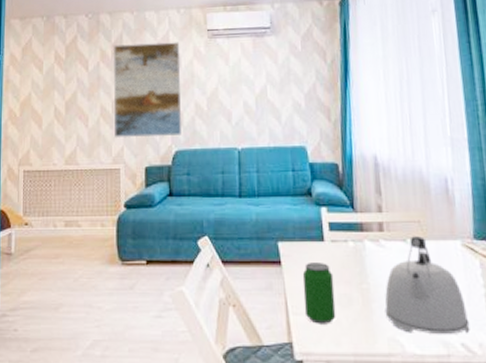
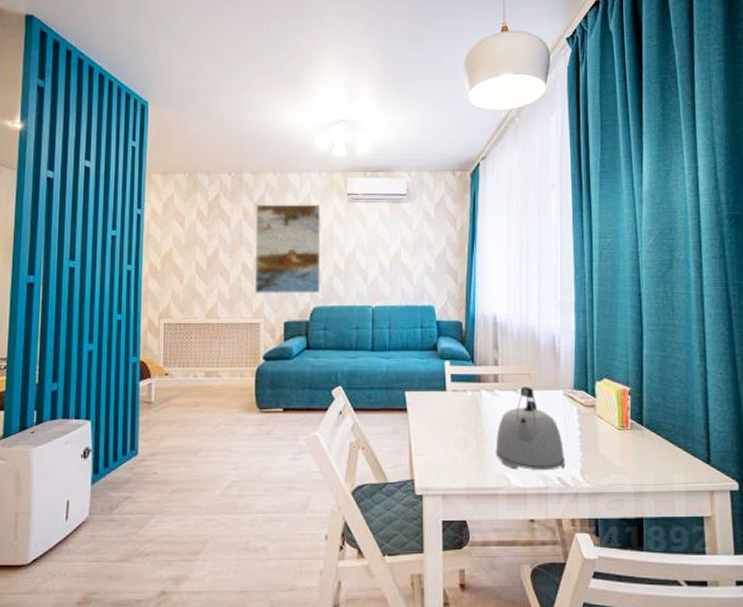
beverage can: present [302,263,336,324] -> none [425,410,453,463]

